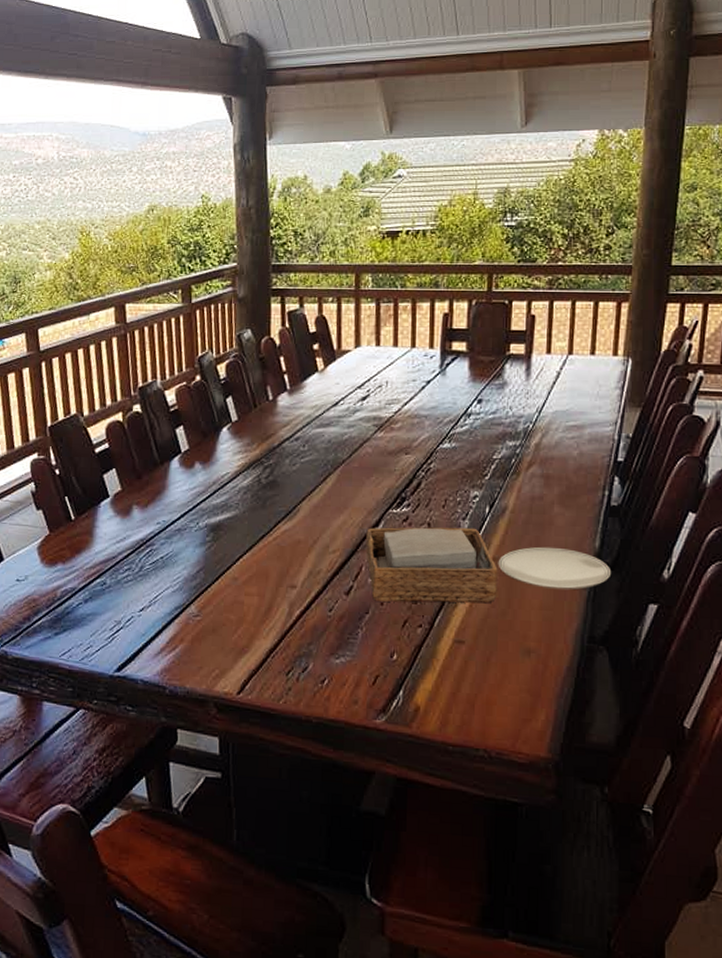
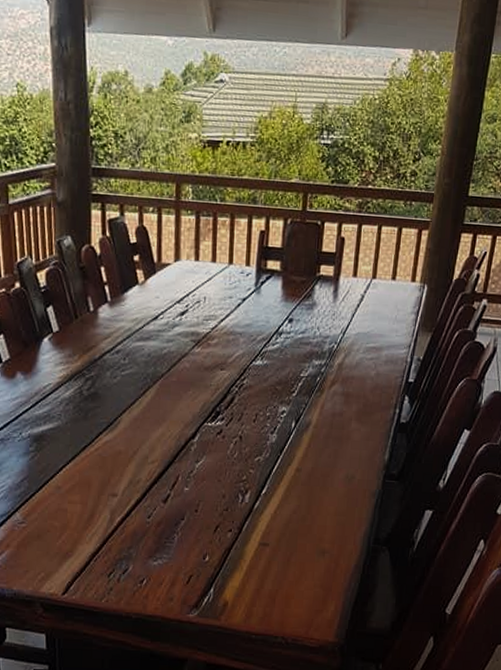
napkin holder: present [366,527,498,604] -> none [182,439,300,510]
plate: present [498,546,612,590] -> none [300,459,397,498]

